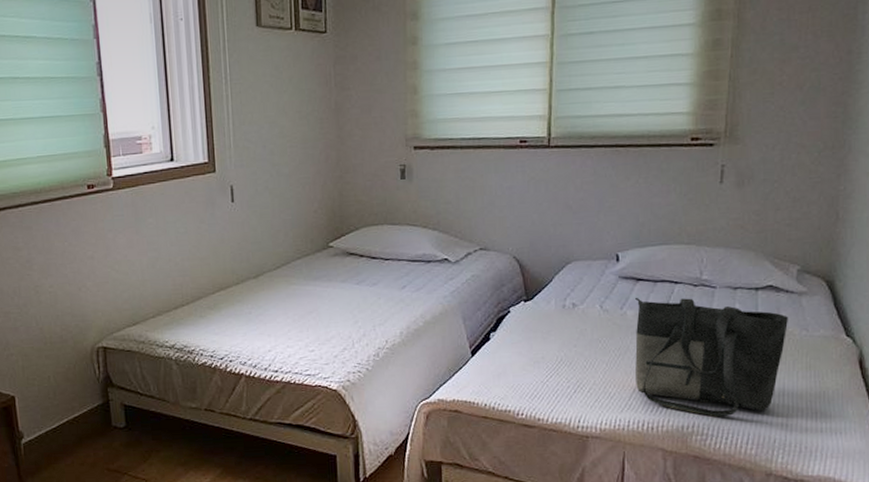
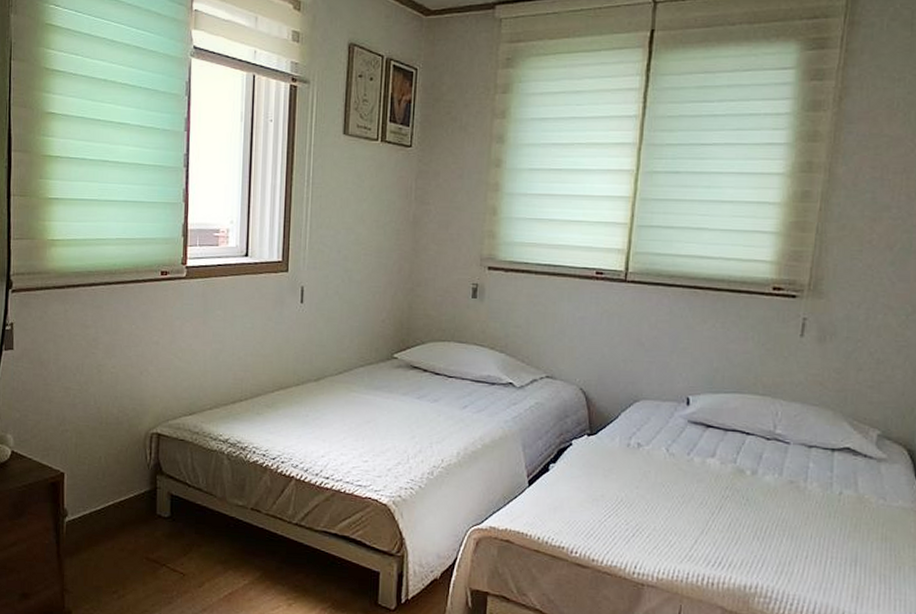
tote bag: present [635,297,788,418] -> none [698,444,865,581]

